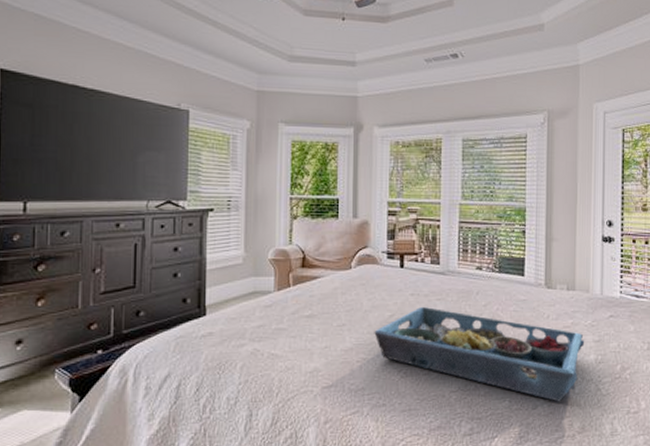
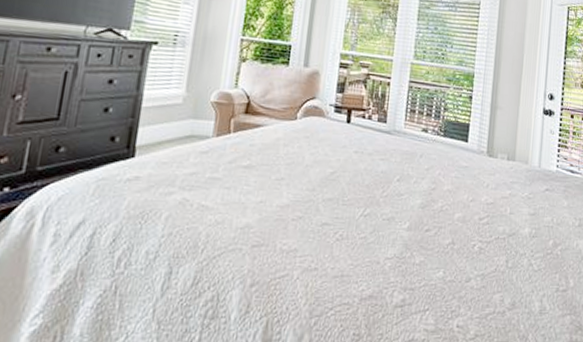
serving tray: present [374,307,585,402] -> none [313,166,521,276]

